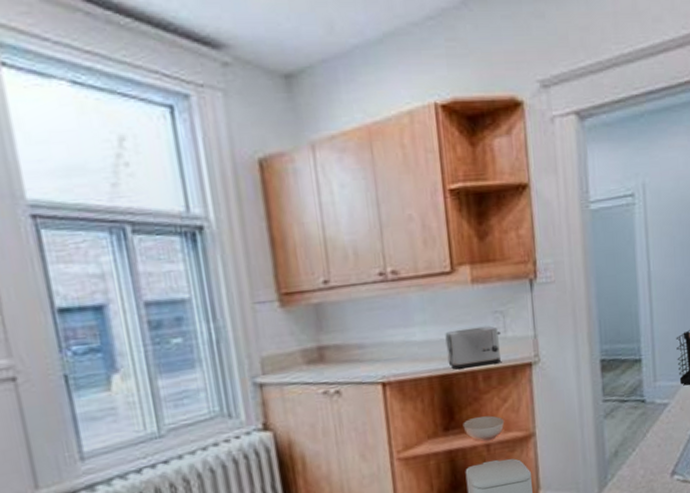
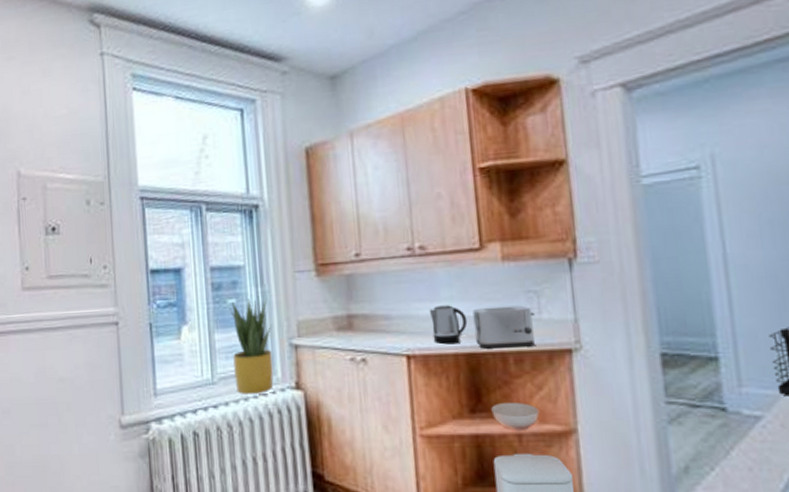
planter: none [173,335,237,445] -> present [228,298,274,396]
kettle: none [403,329,441,369] -> present [429,305,468,345]

